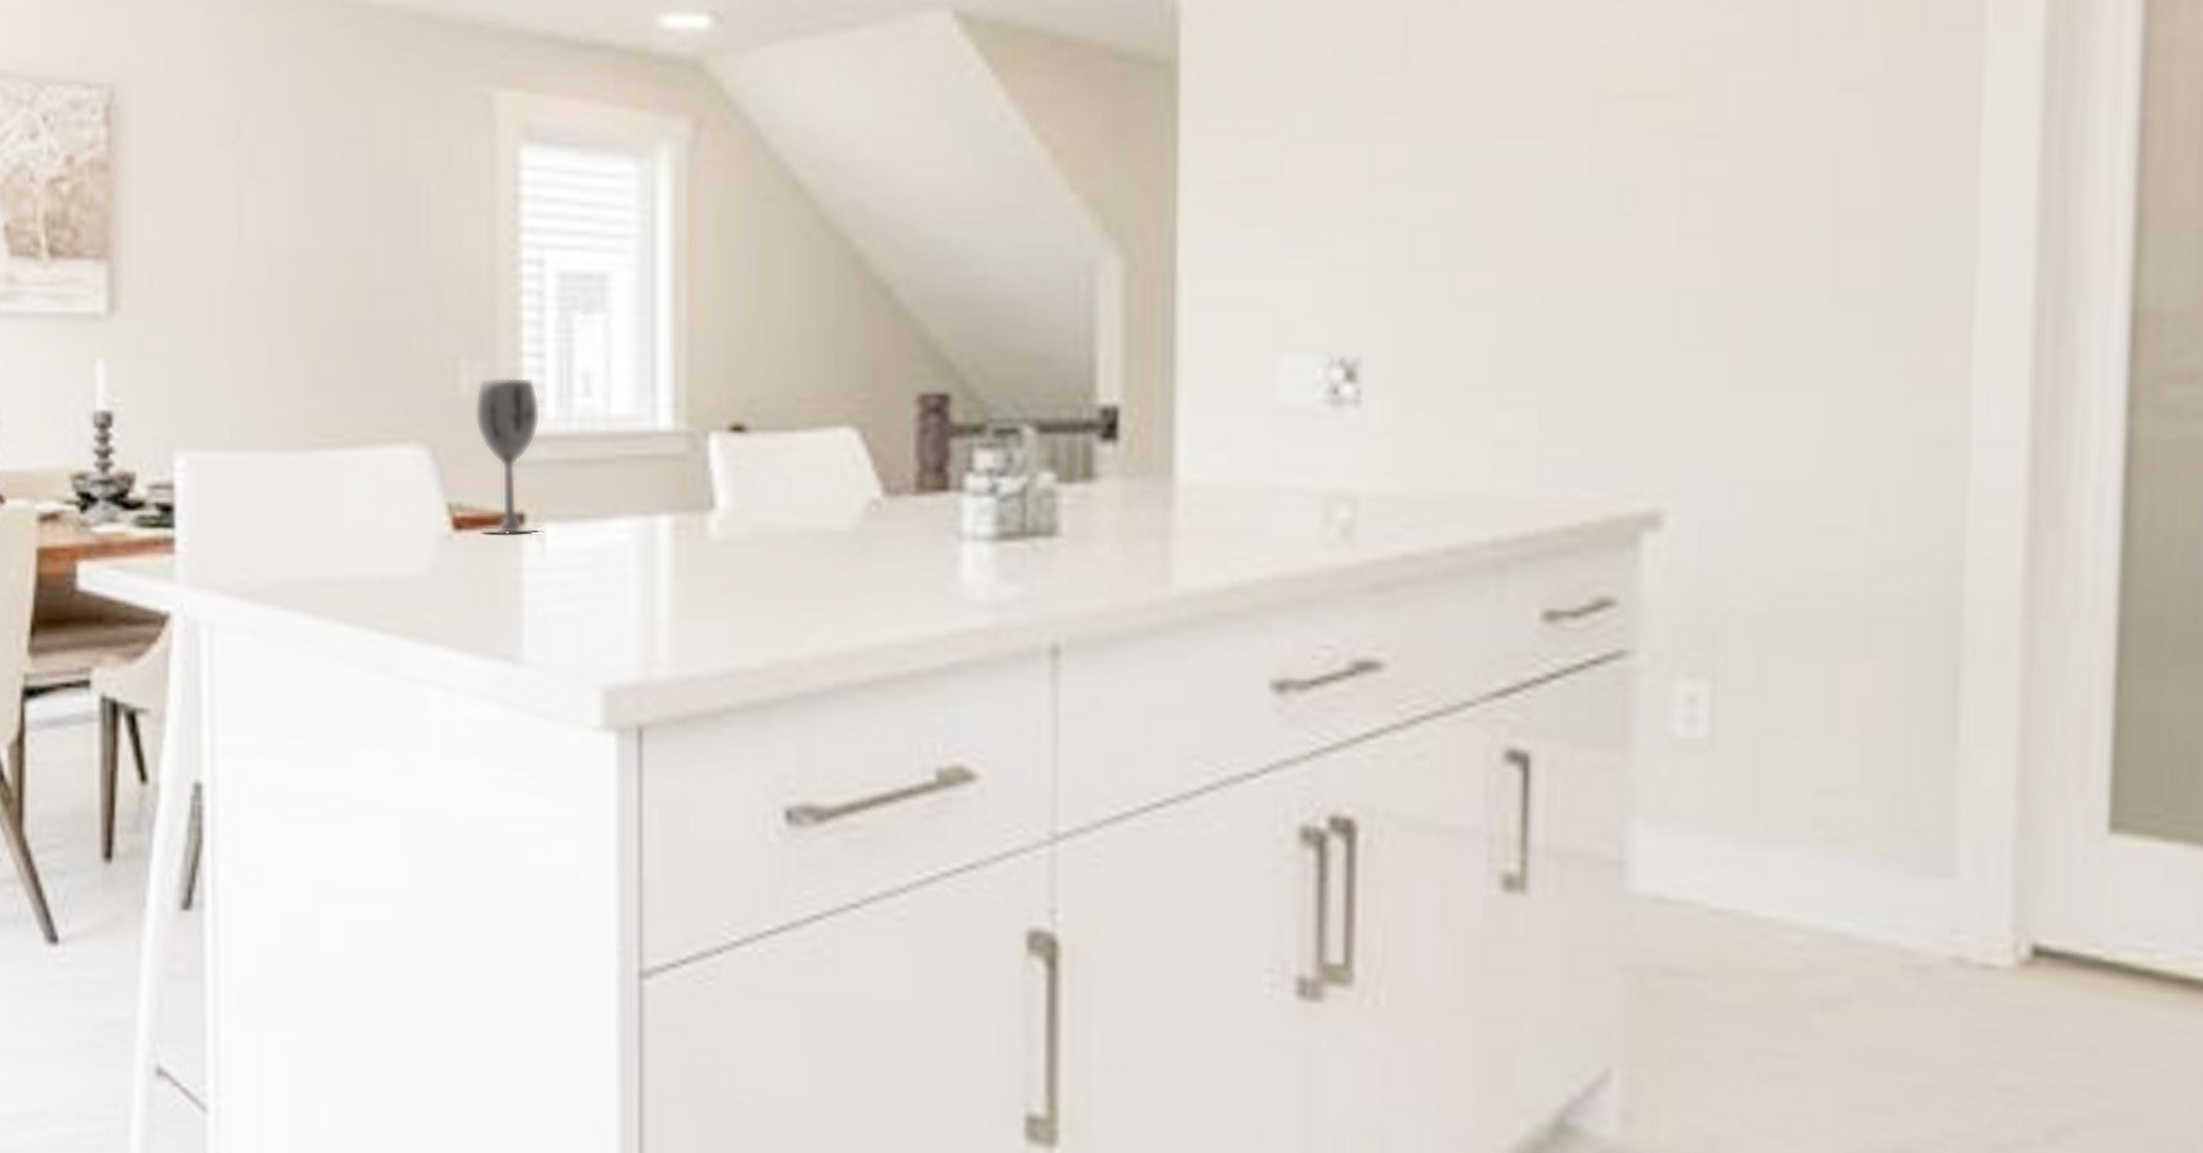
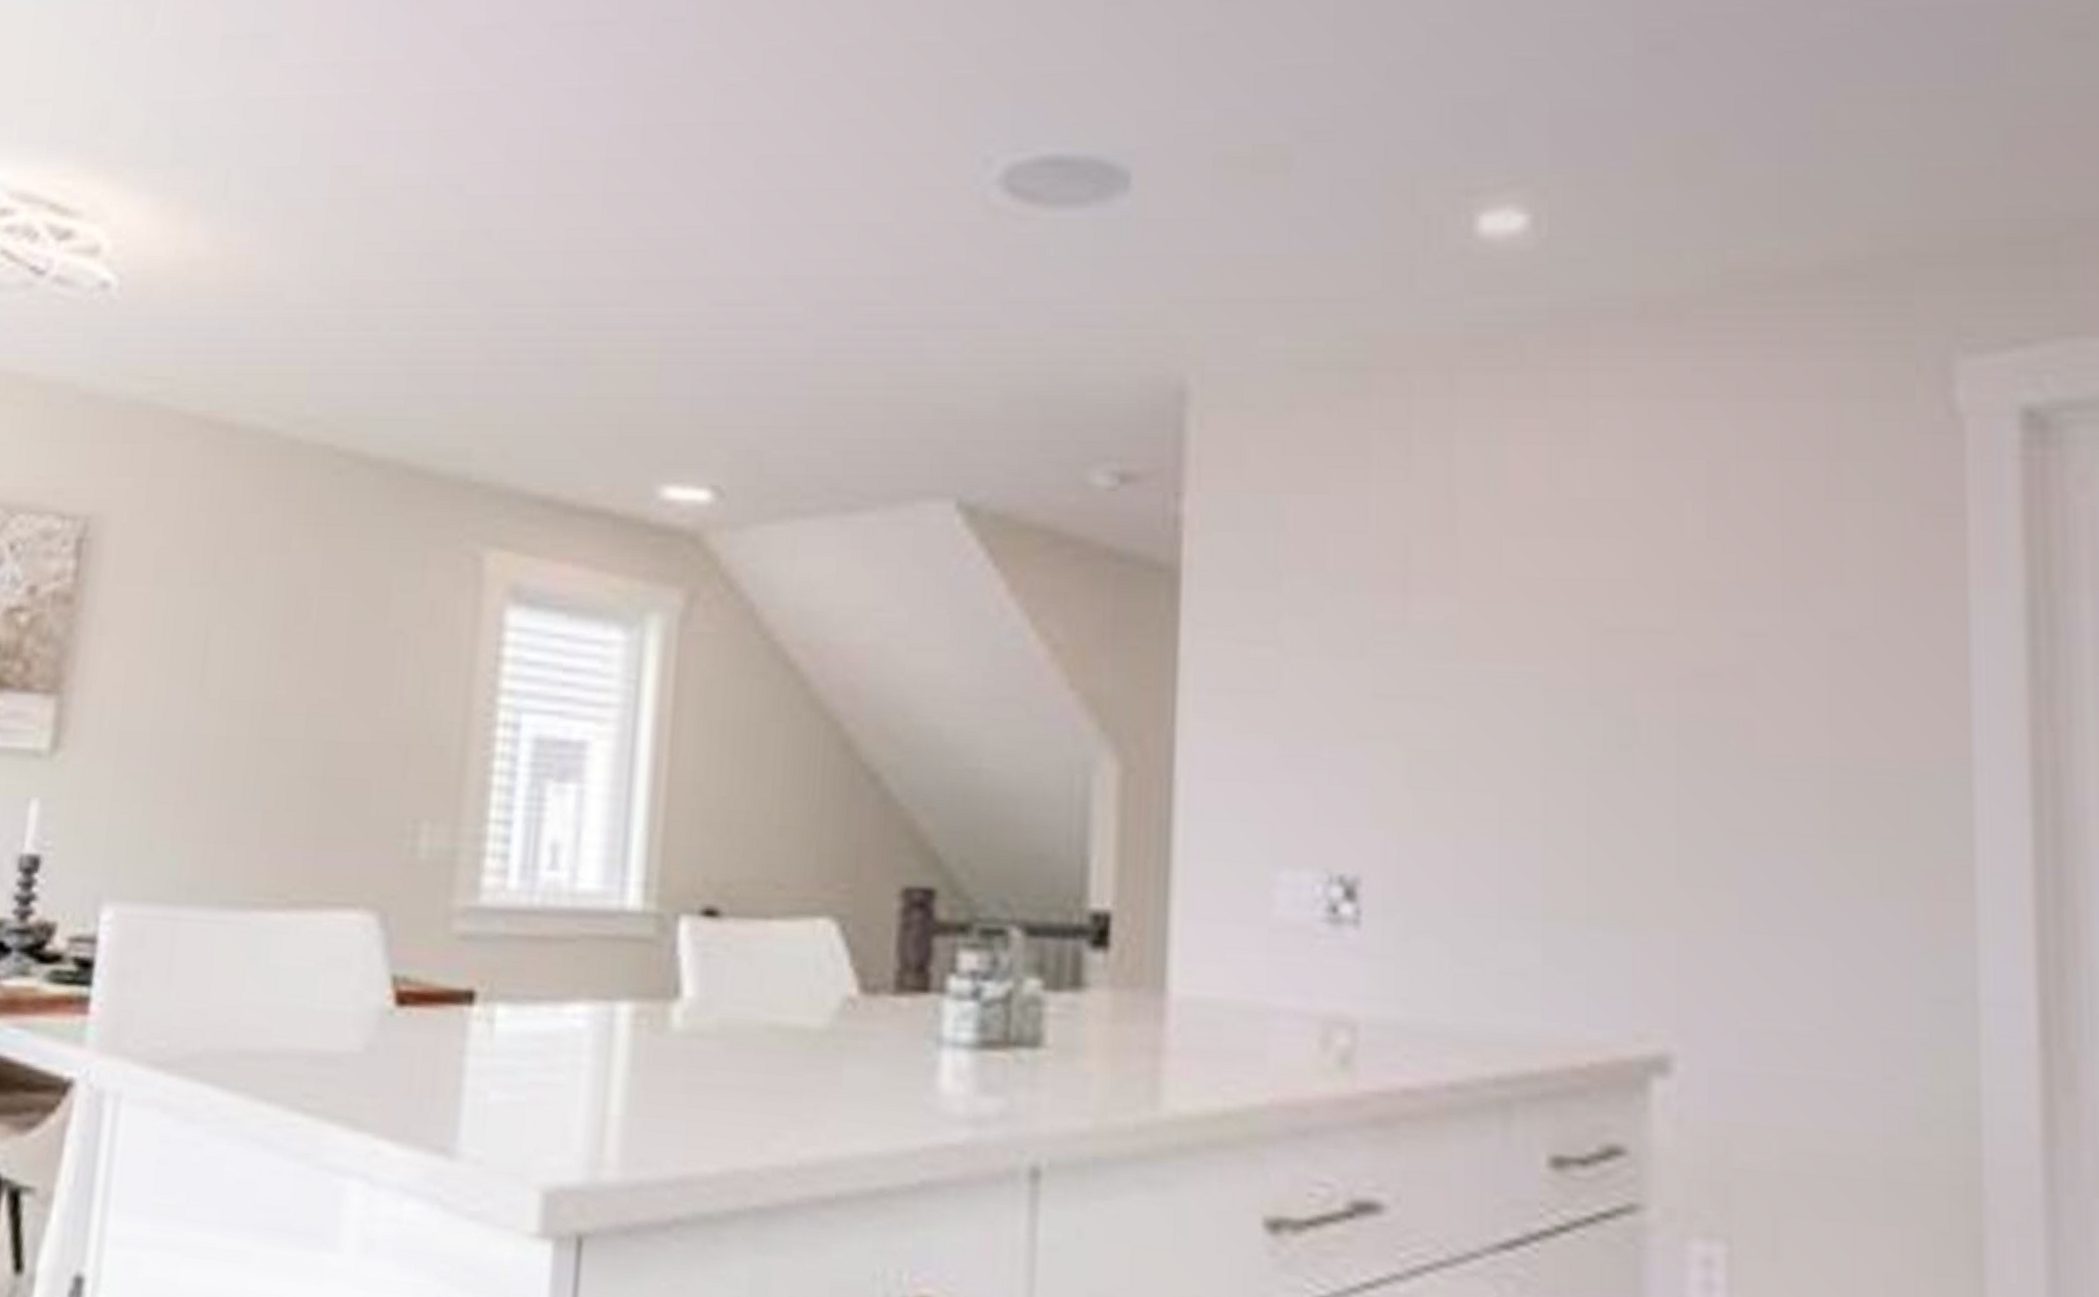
wine glass: present [474,378,541,536] -> none [426,843,503,1015]

